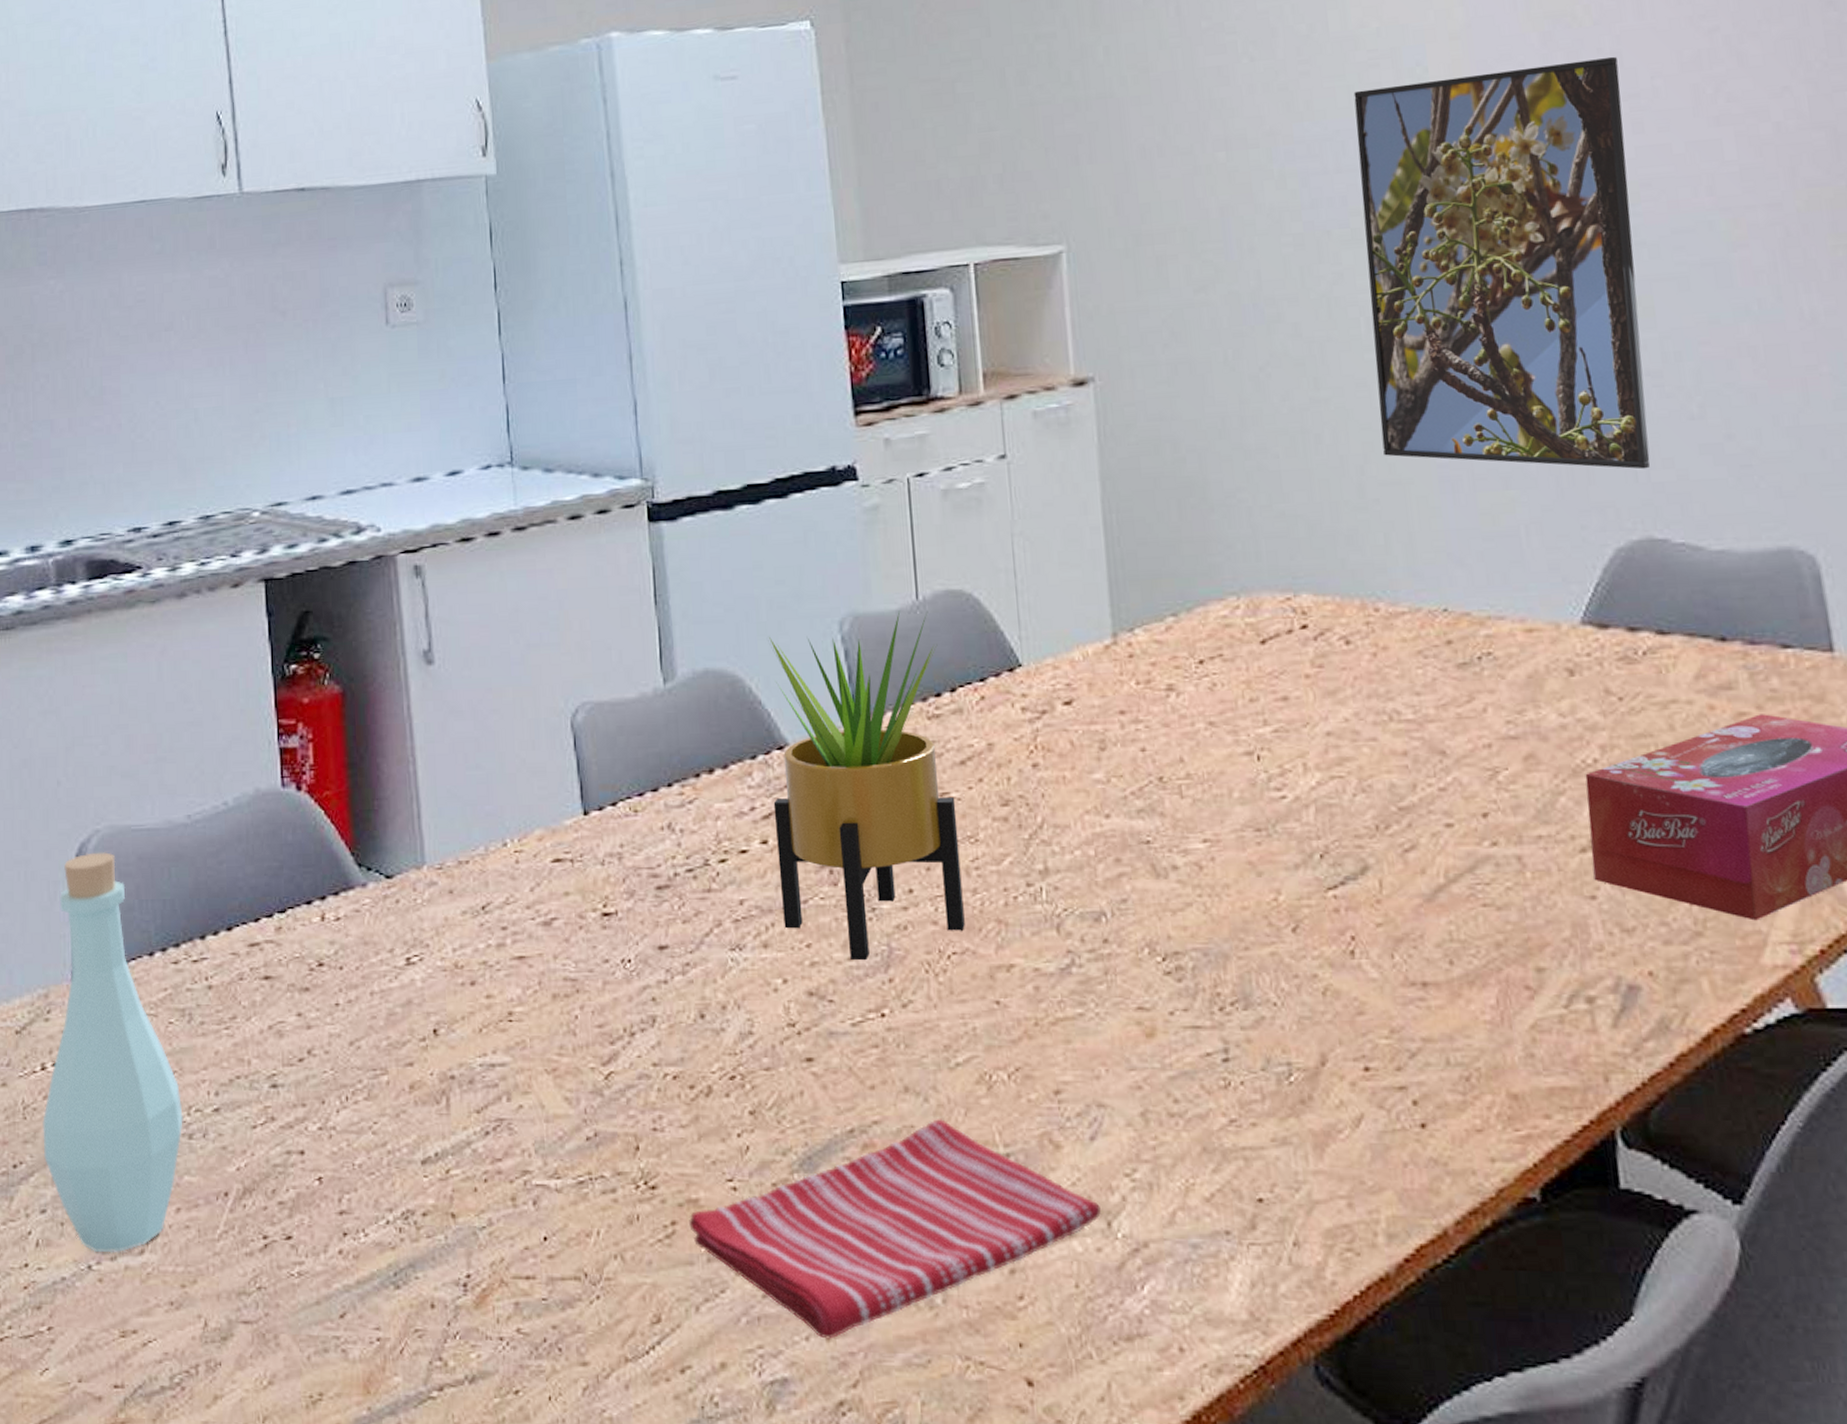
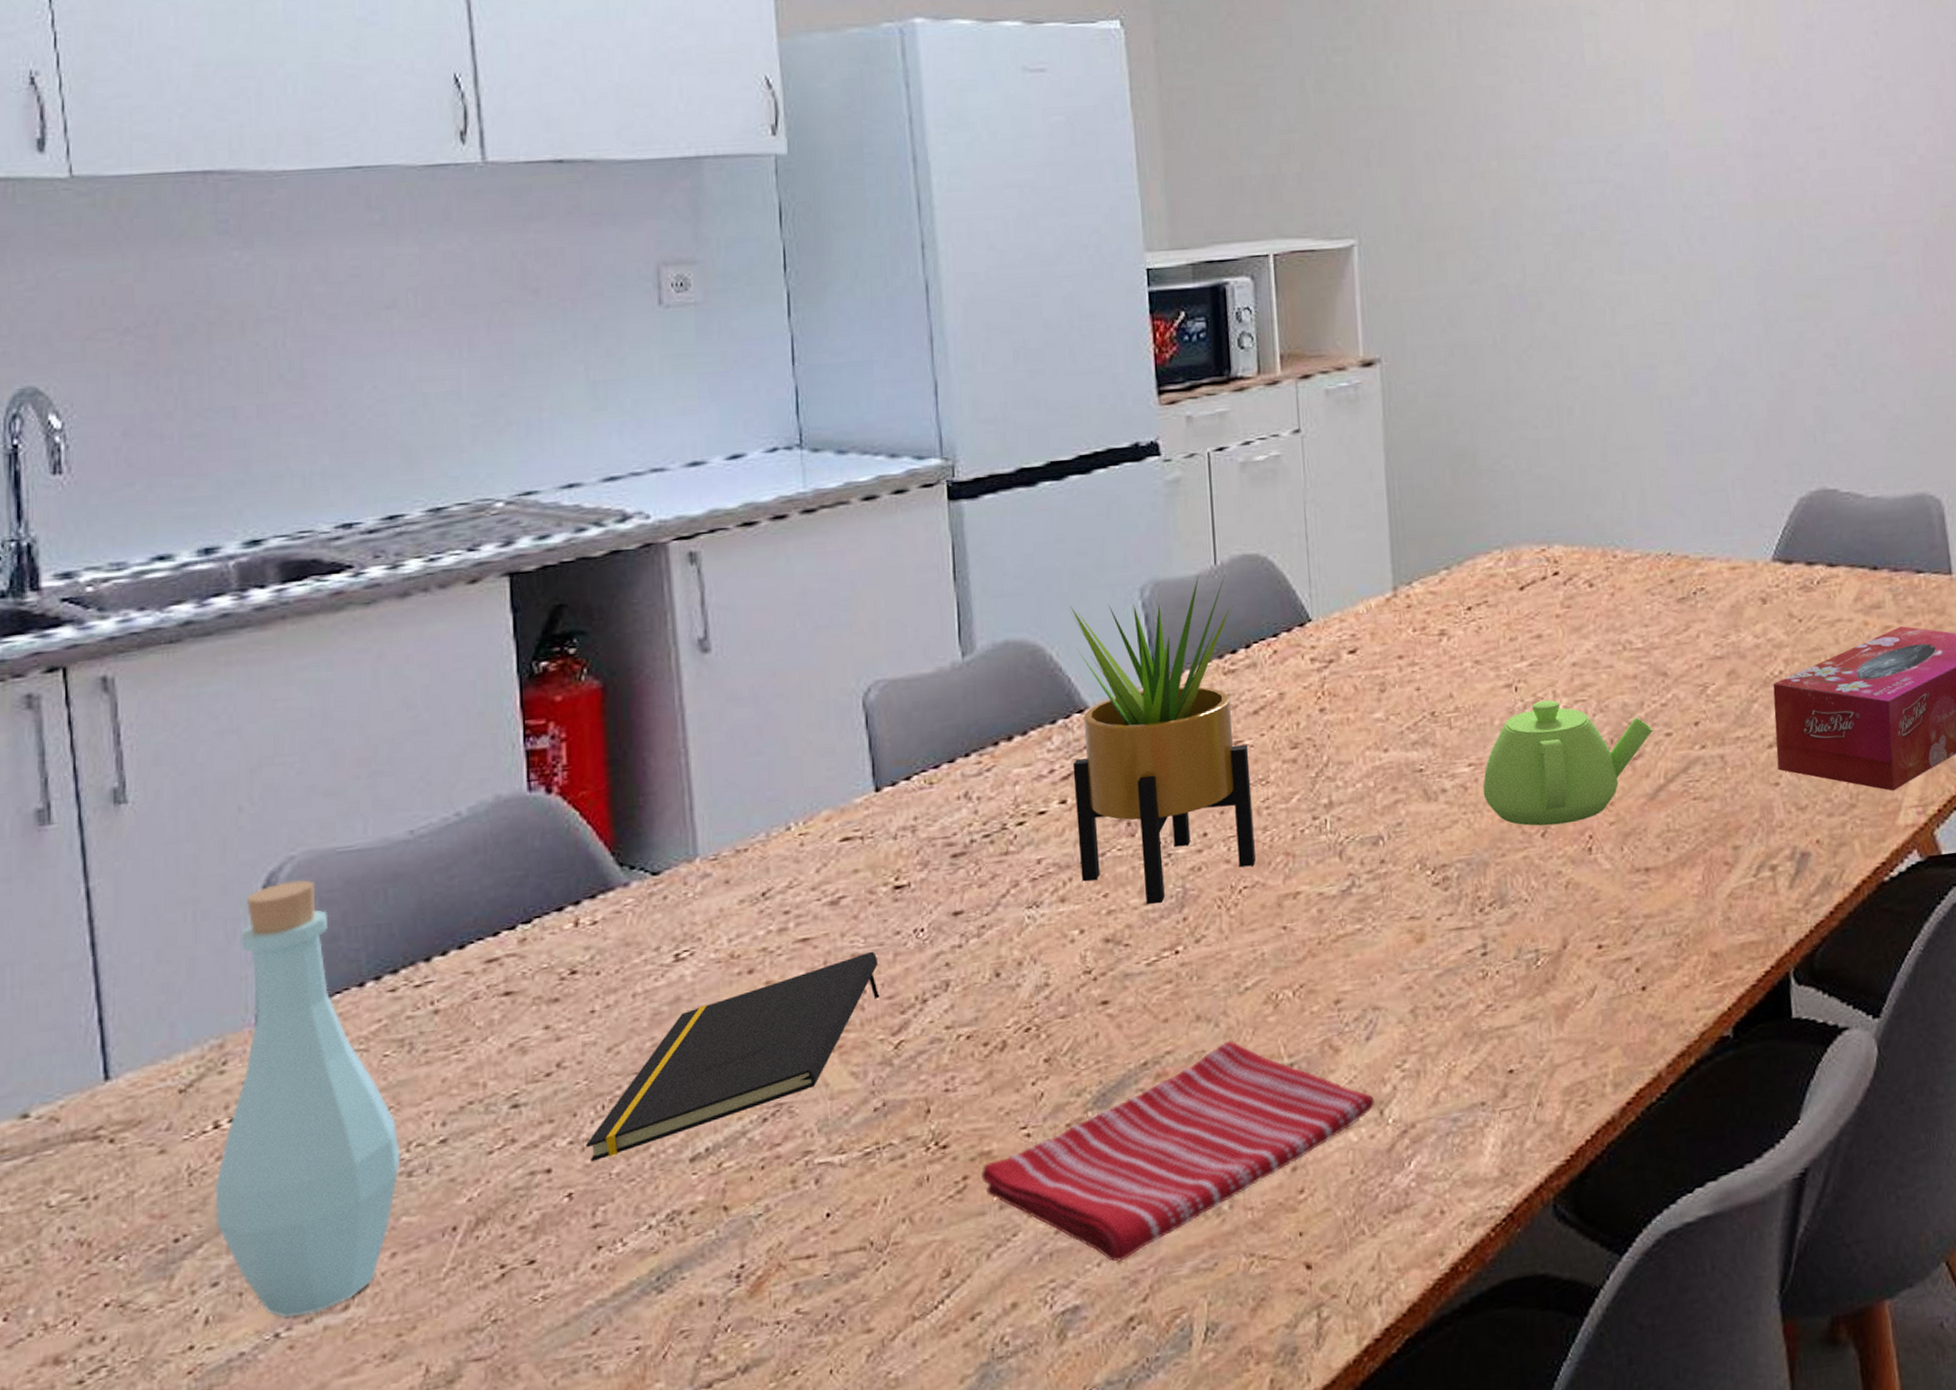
notepad: none [333,977,591,1150] -> present [586,951,880,1162]
teapot: none [1221,773,1430,920] -> present [1483,700,1653,826]
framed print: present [1353,56,1650,470] -> none [1604,95,1826,433]

